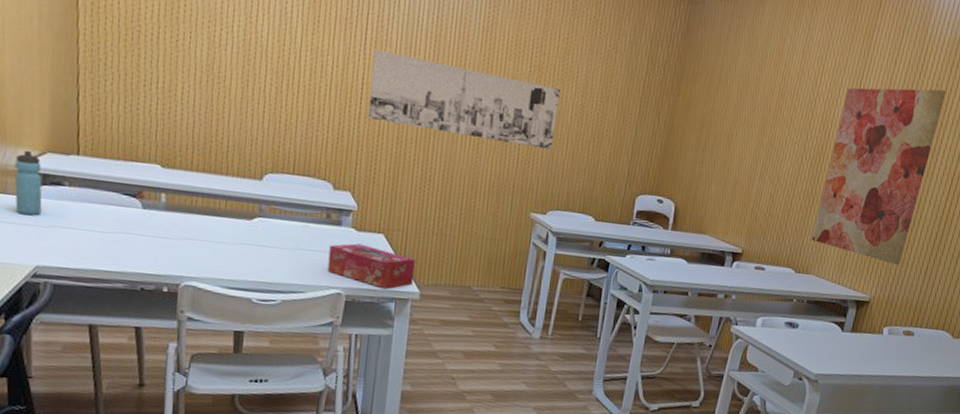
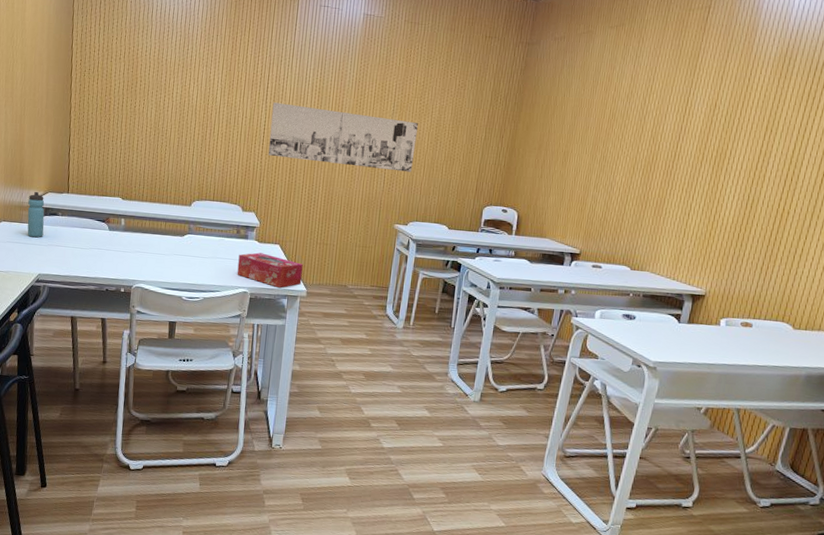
wall art: present [811,87,947,265] -> none [645,100,775,261]

